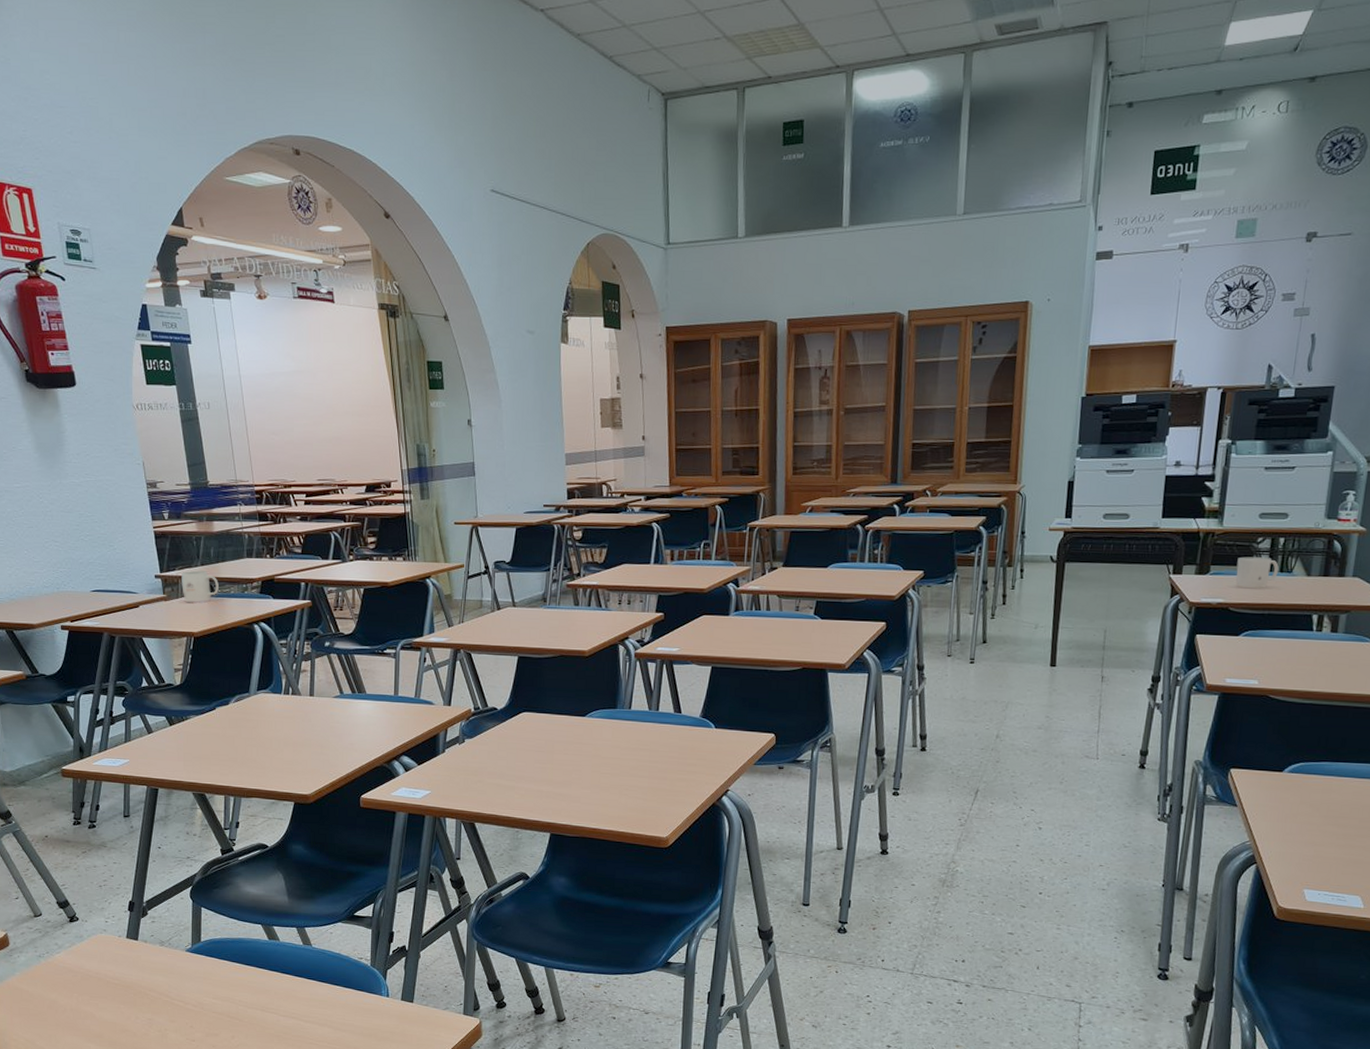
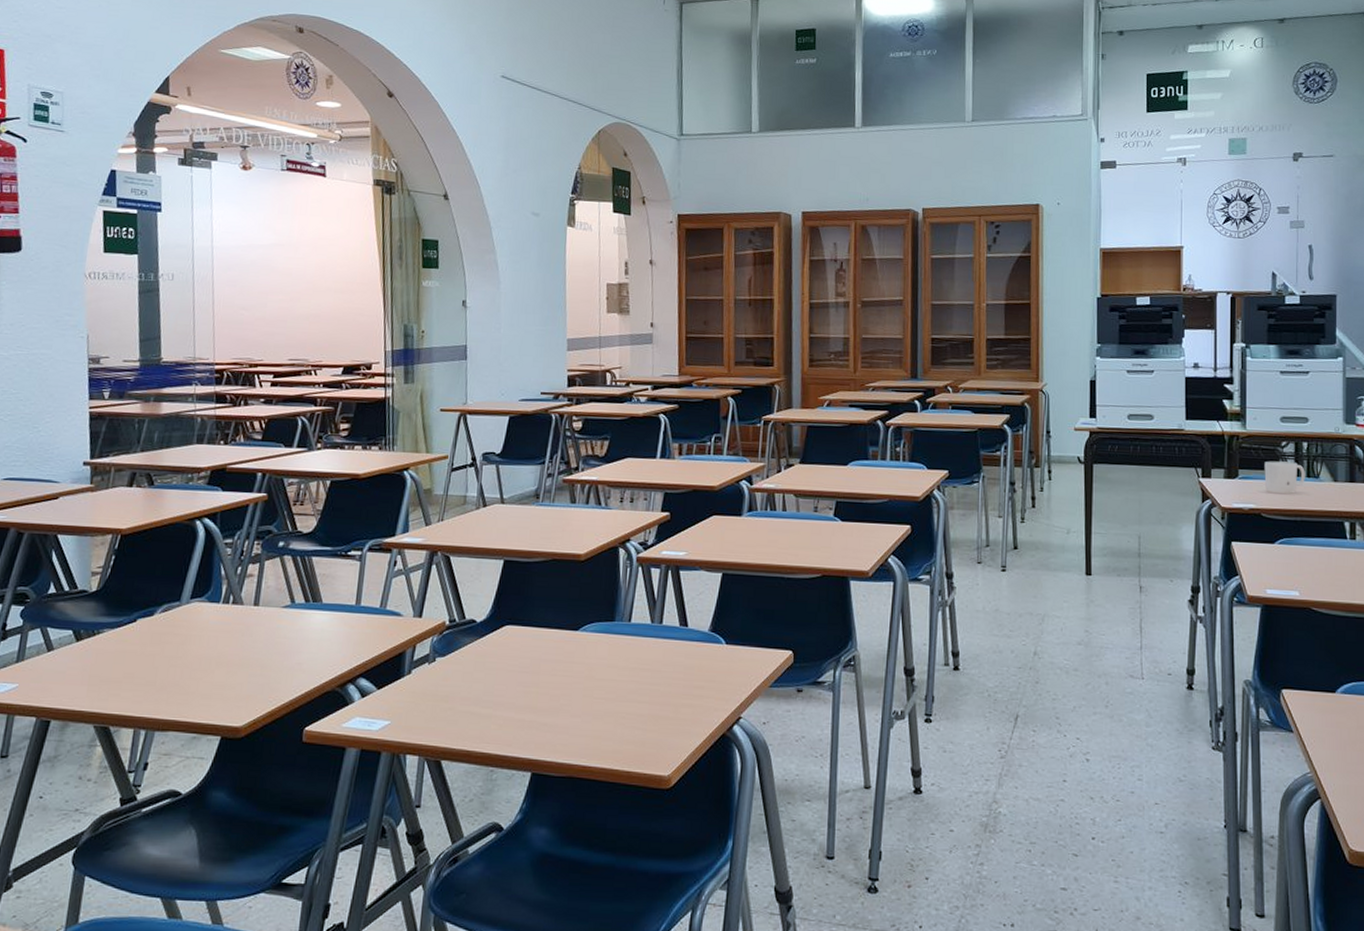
mug: present [181,570,219,603] -> none [114,457,159,494]

